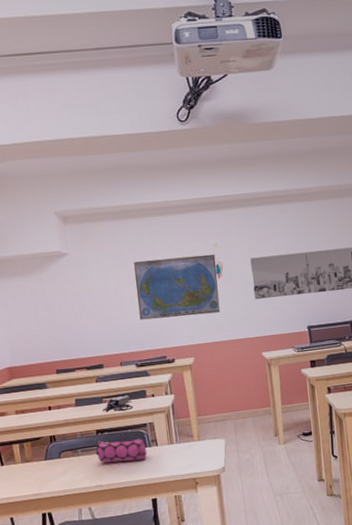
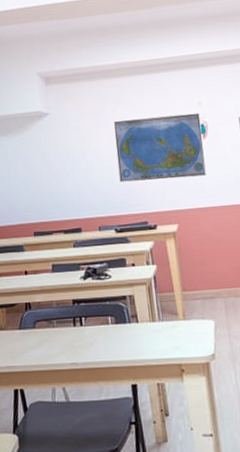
pencil case: present [96,438,147,464] -> none [71,312,127,338]

